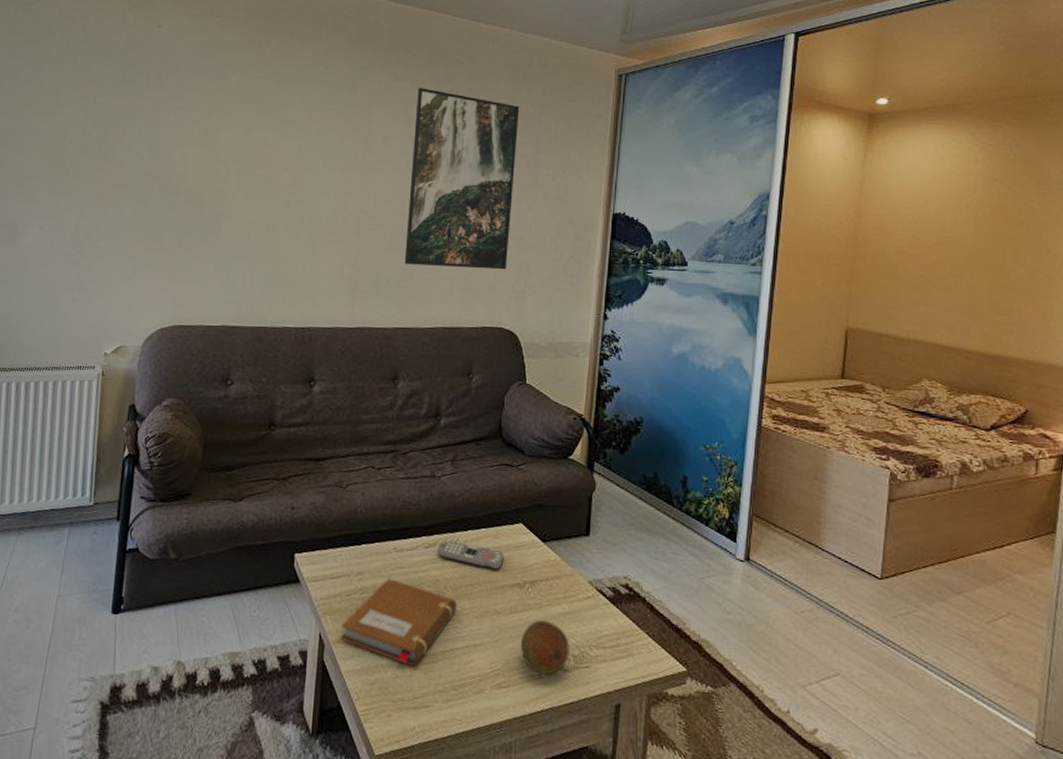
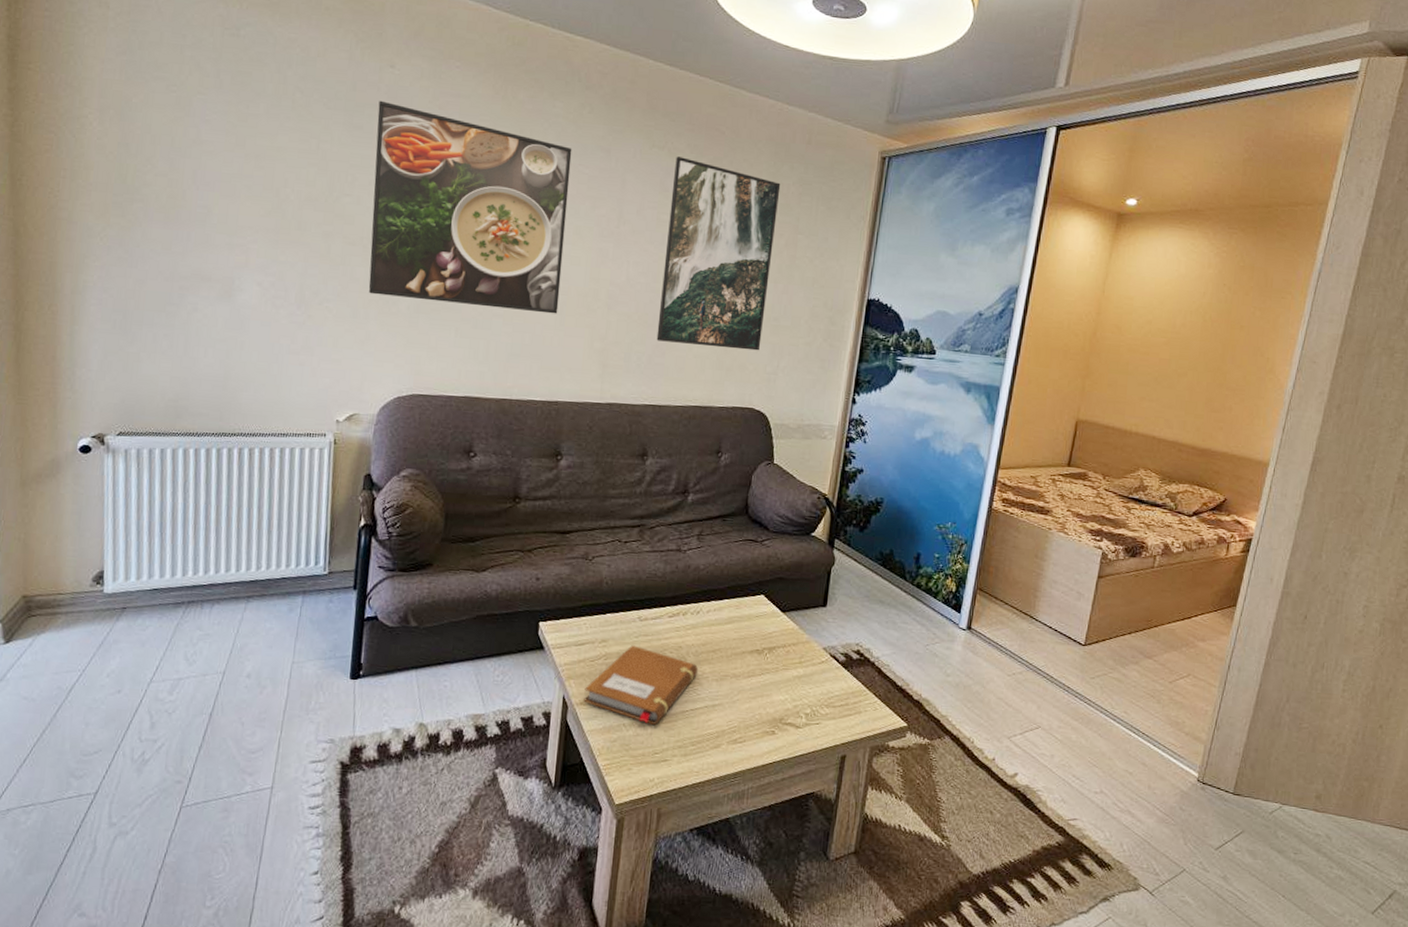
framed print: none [136,57,321,243] -> present [368,100,572,314]
remote control: present [438,541,504,570] -> none [681,611,745,638]
fruit: present [520,620,570,675] -> none [756,683,802,731]

